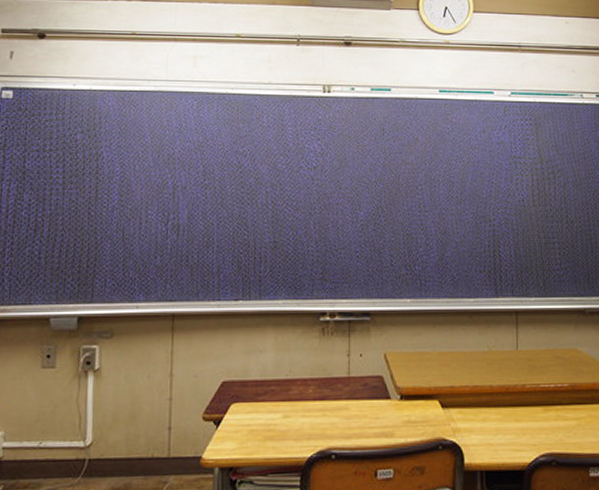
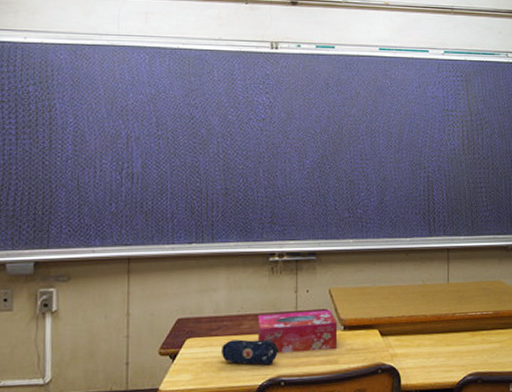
pencil case: none [267,406,330,436] -> present [220,339,280,366]
tissue box: none [306,376,394,423] -> present [257,309,338,354]

